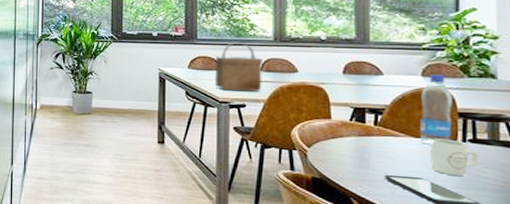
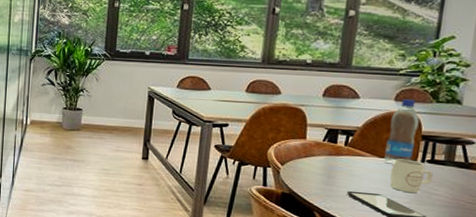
handbag: present [214,42,264,92] -> none [201,63,250,112]

